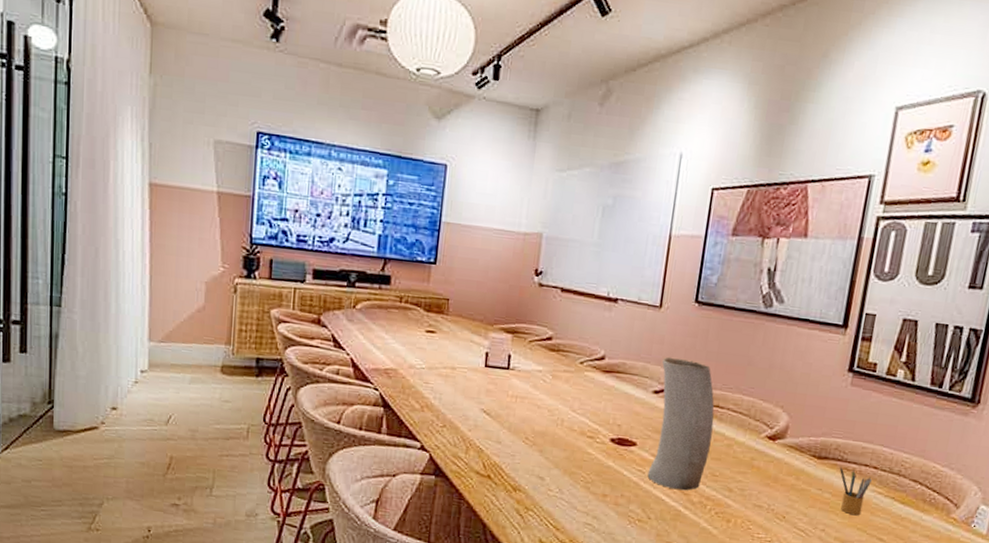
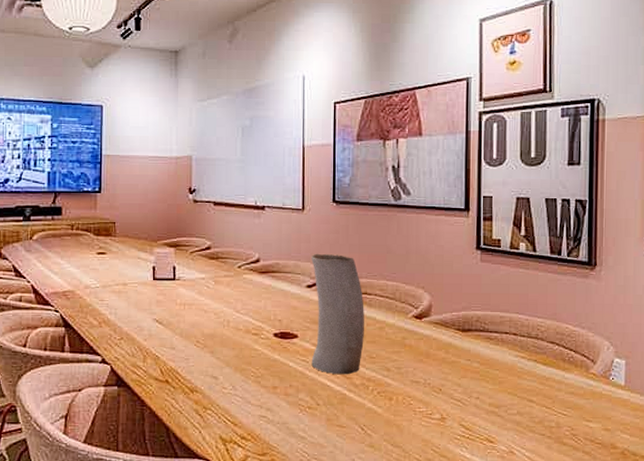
pencil box: present [839,467,872,516] -> none [483,337,513,381]

